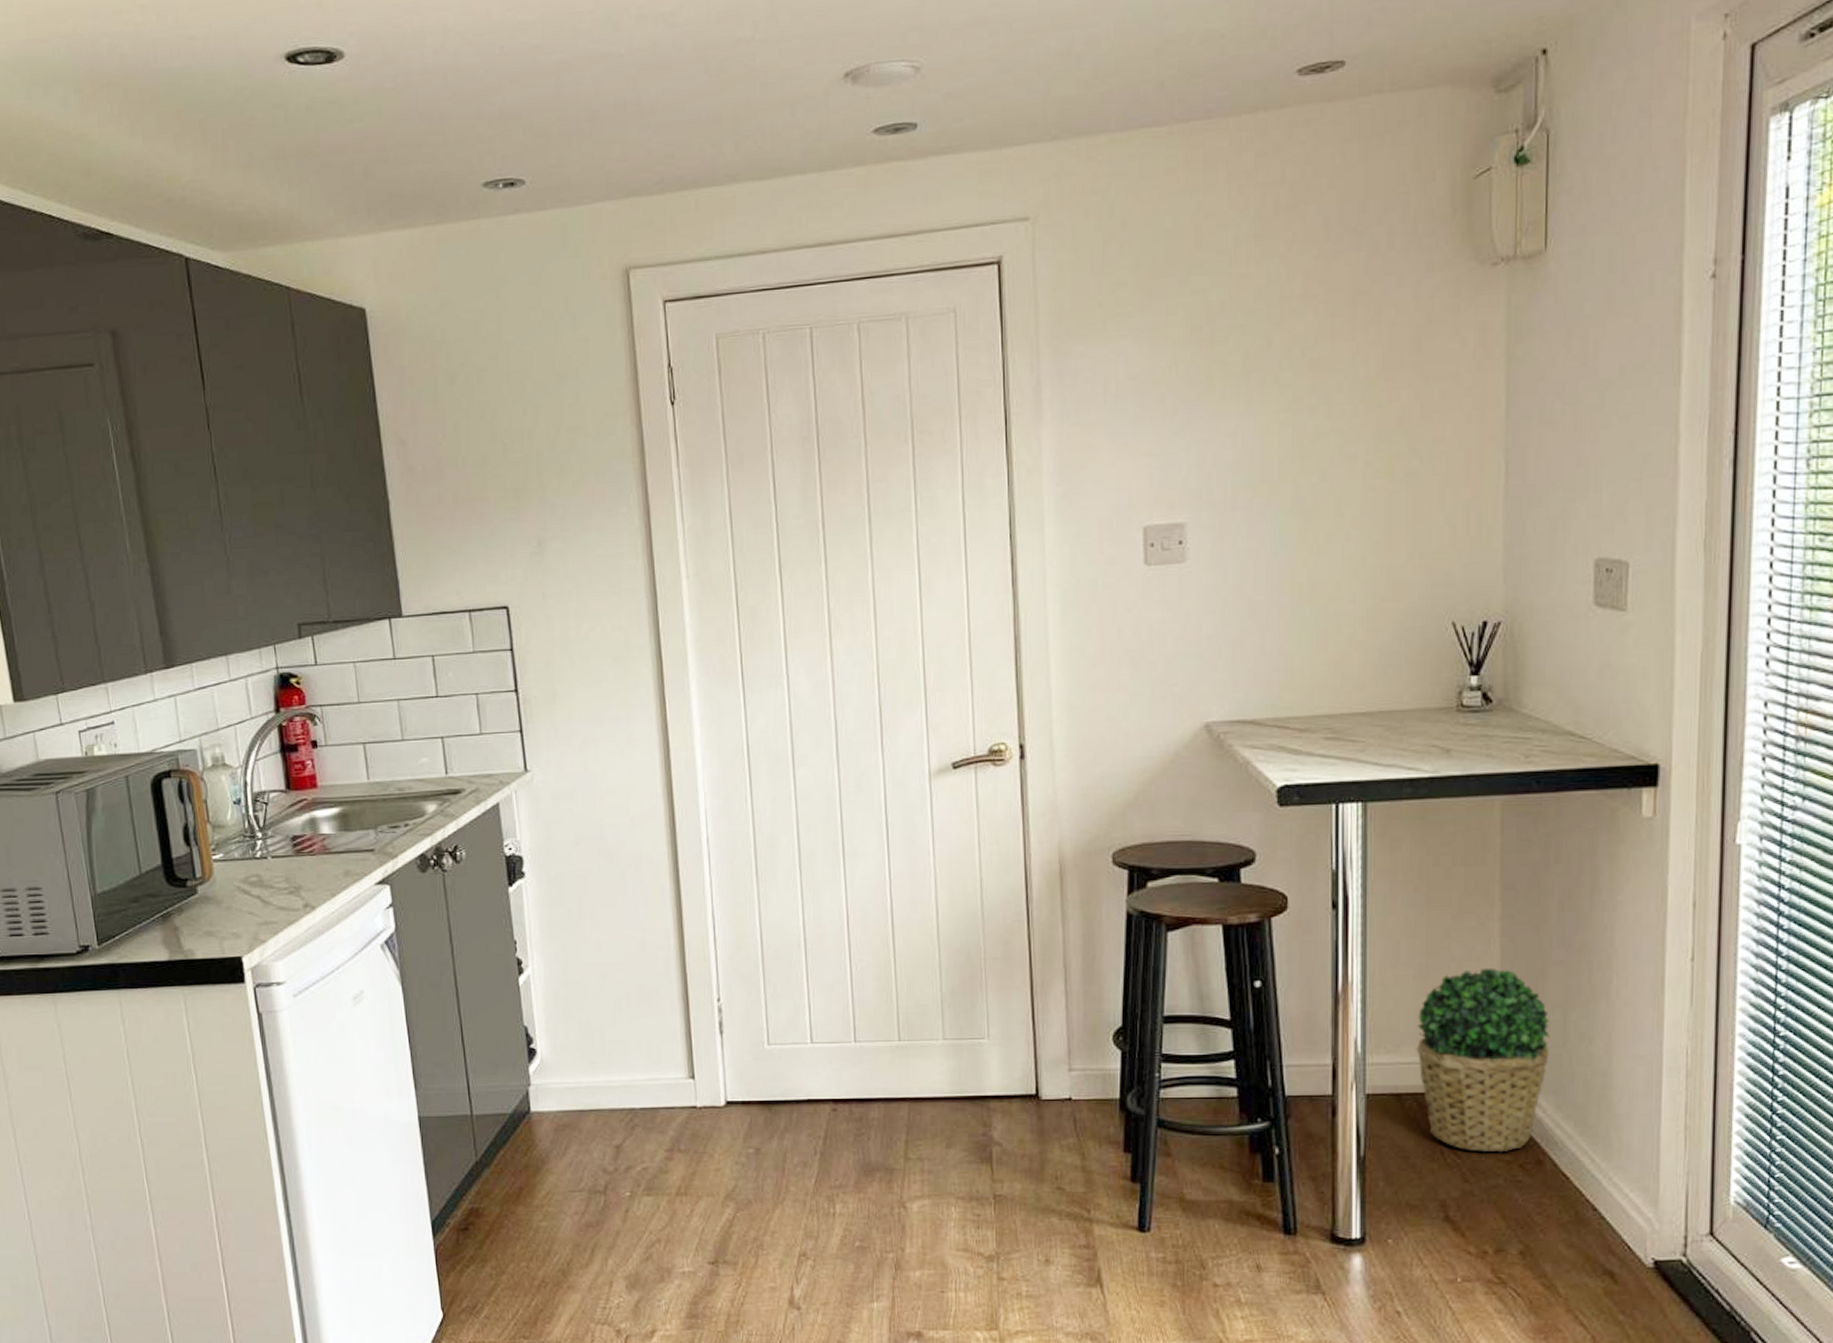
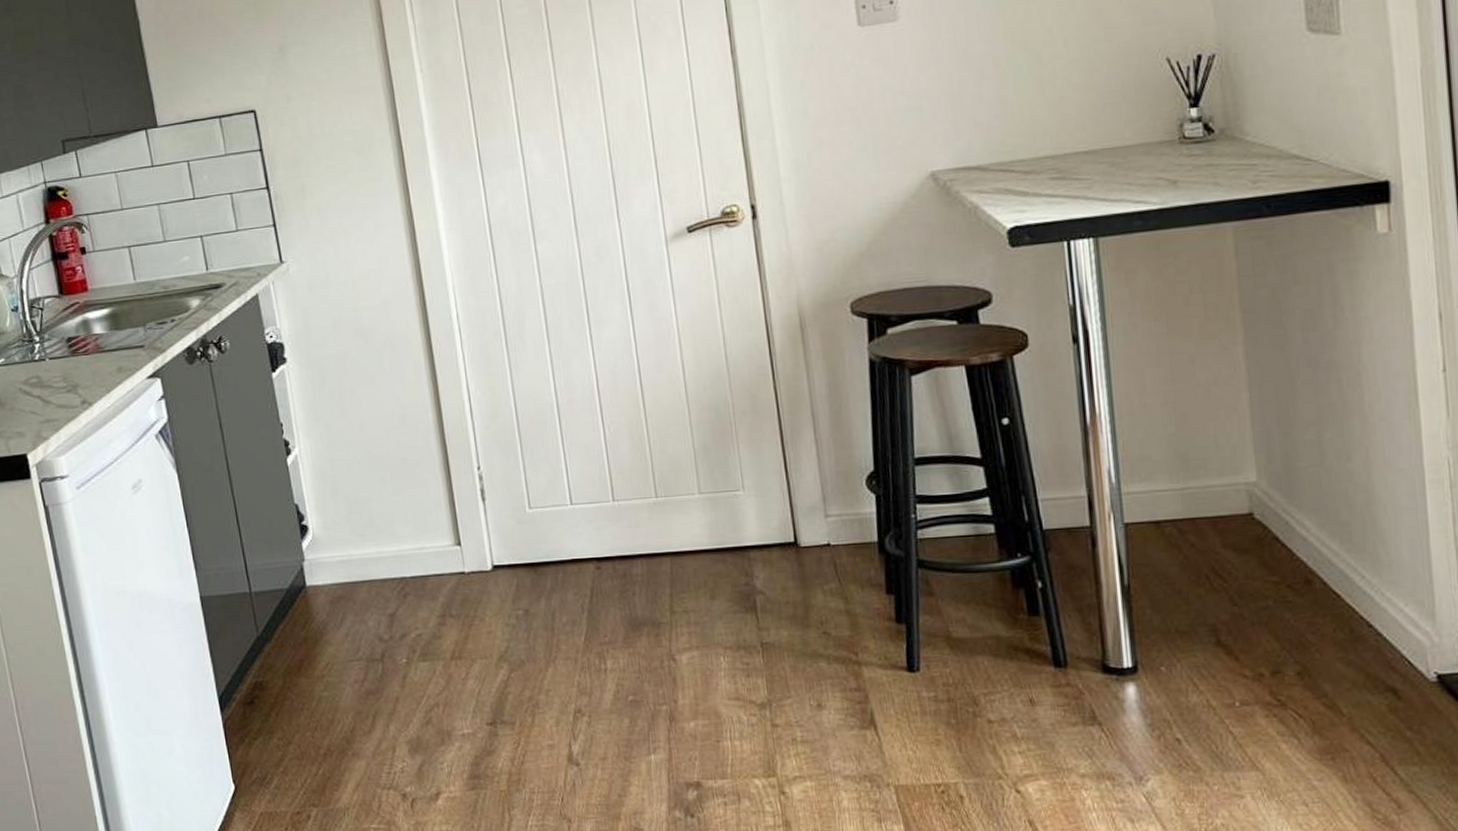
potted plant: present [1416,967,1550,1151] -> none [1169,391,1308,574]

